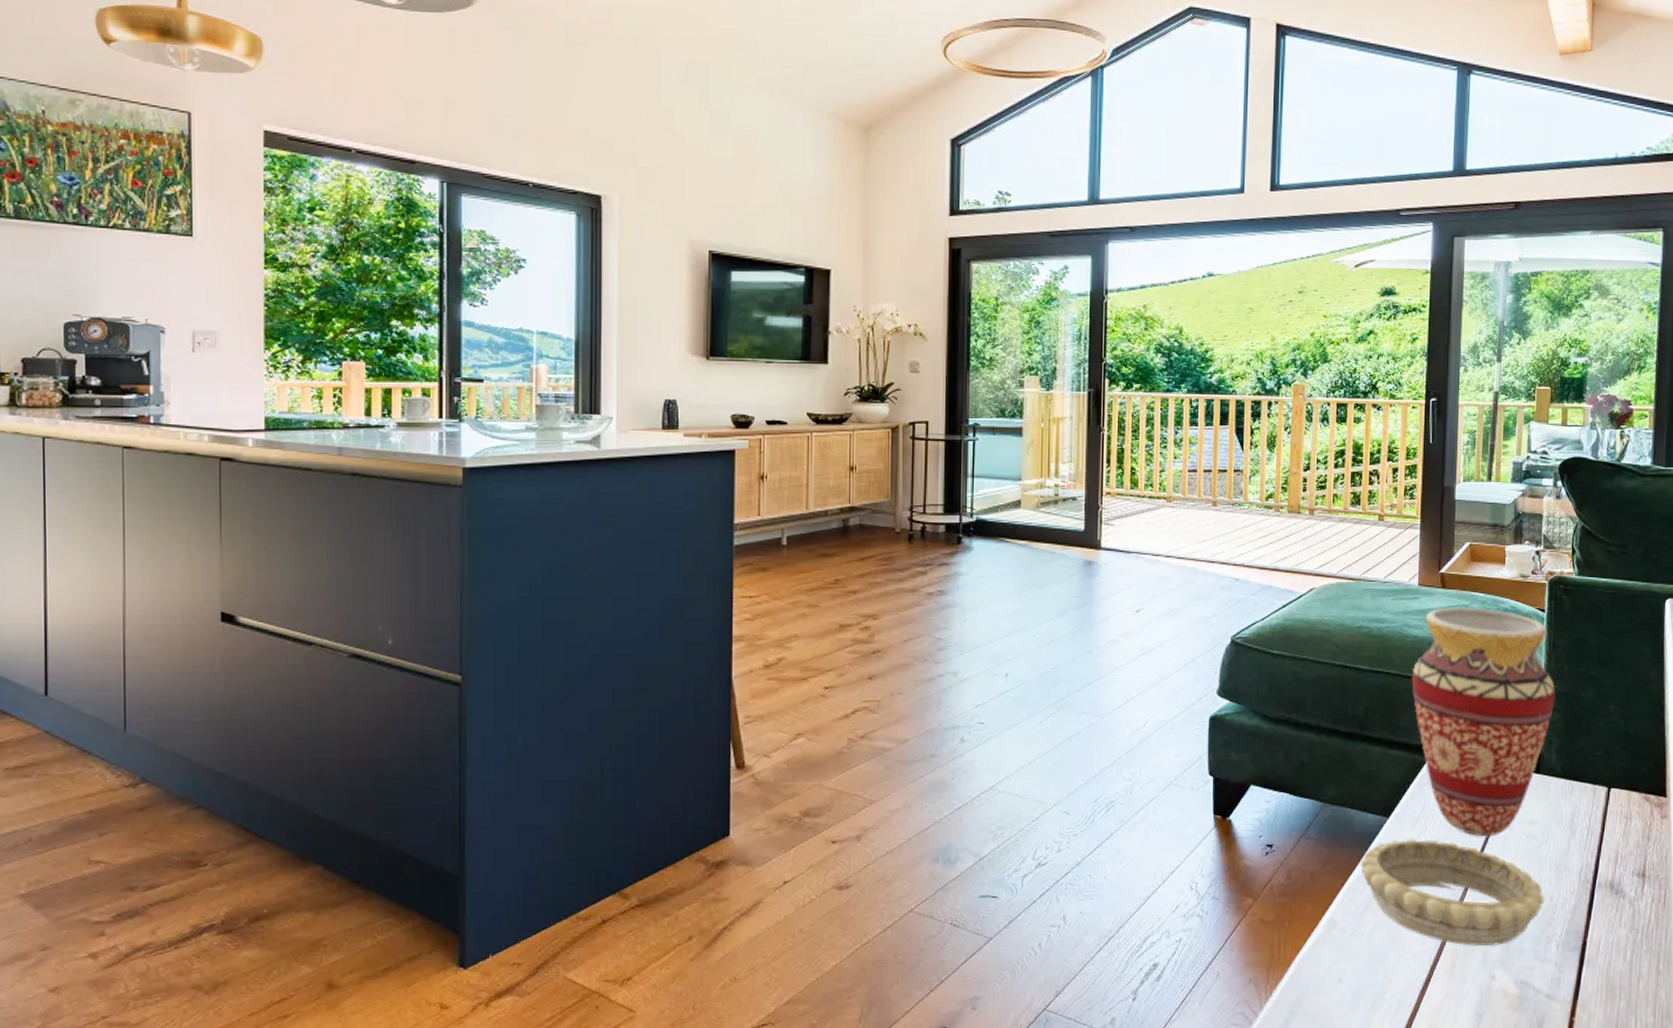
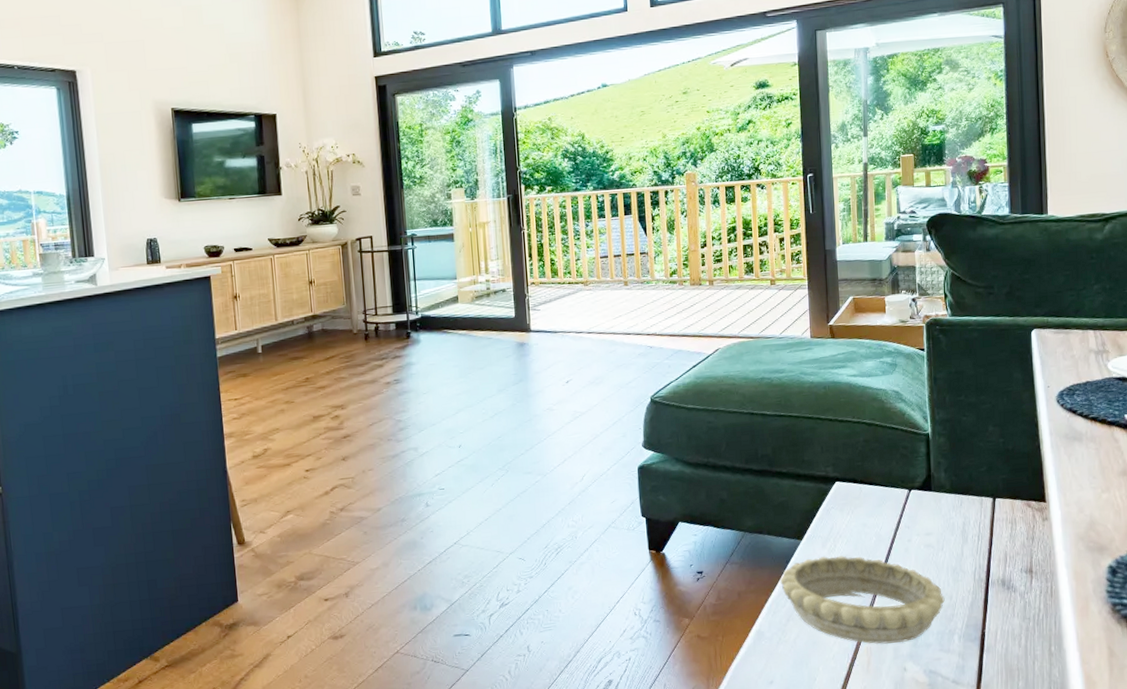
vase: present [1411,607,1556,837] -> none [811,352,940,550]

